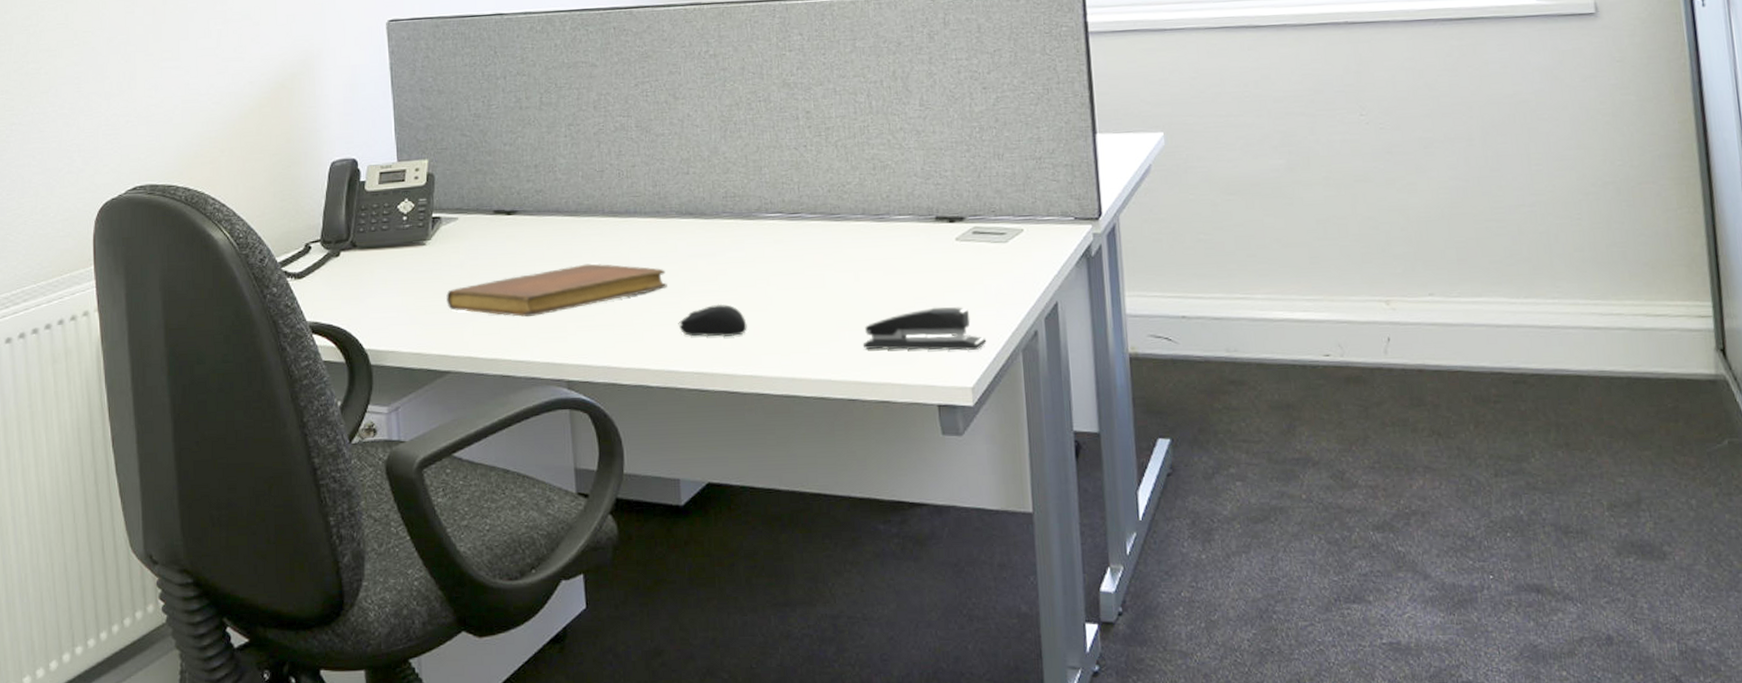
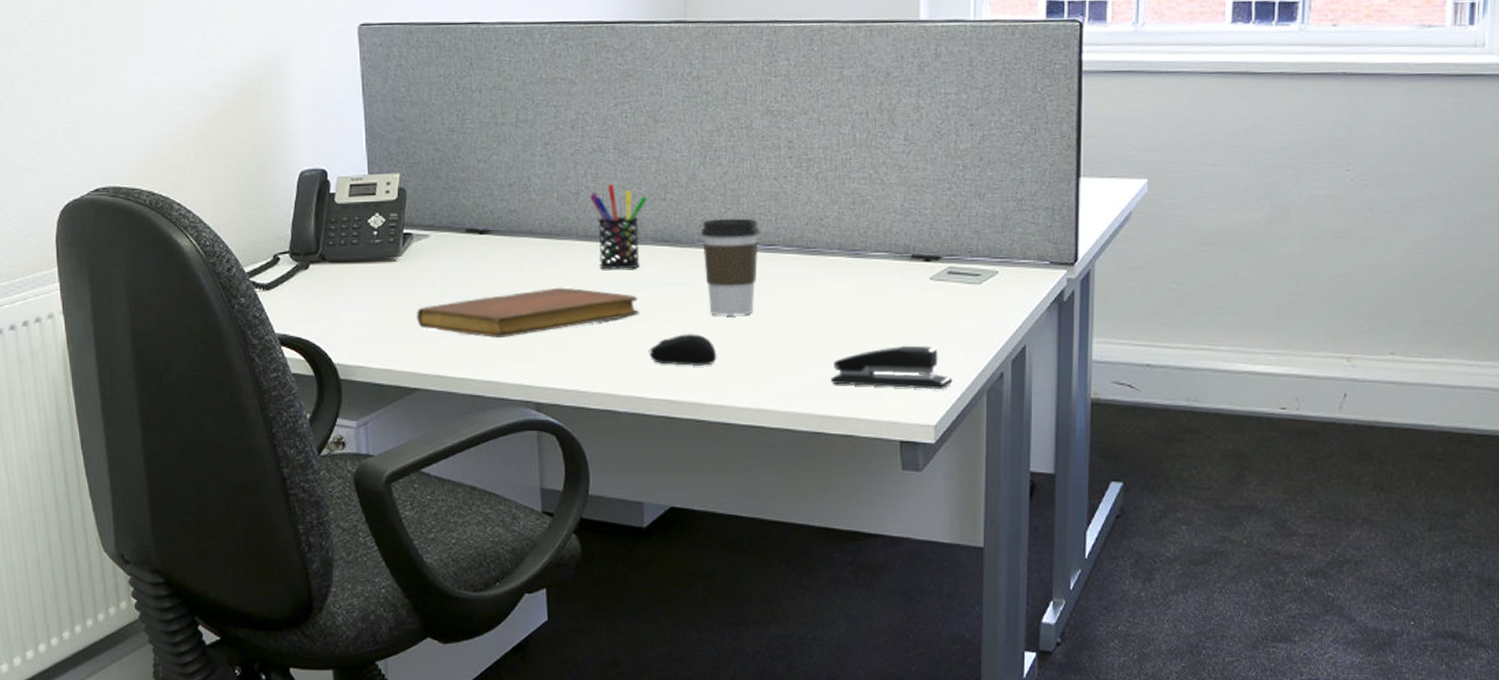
pen holder: none [613,160,671,244] -> present [589,183,647,269]
coffee cup: none [724,188,783,286] -> present [700,218,760,317]

